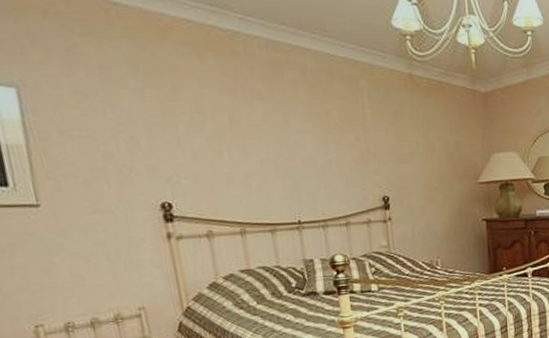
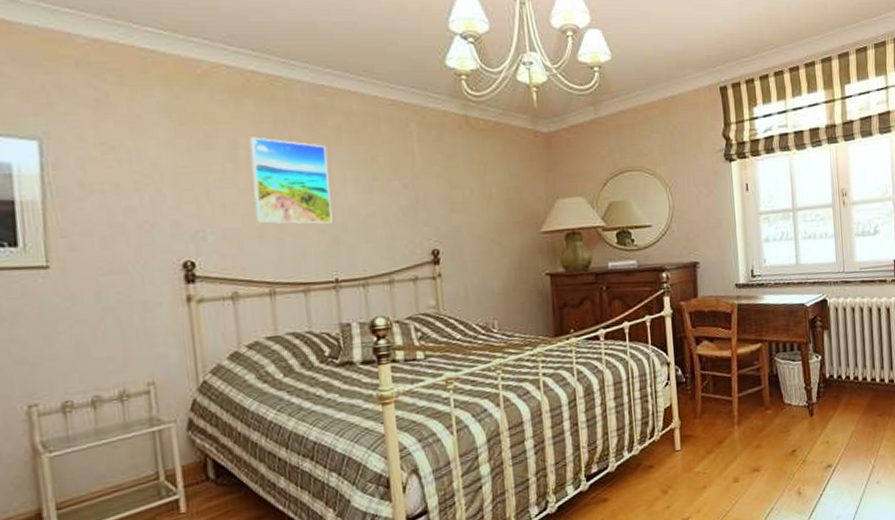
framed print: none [213,89,293,171] -> present [249,137,333,224]

